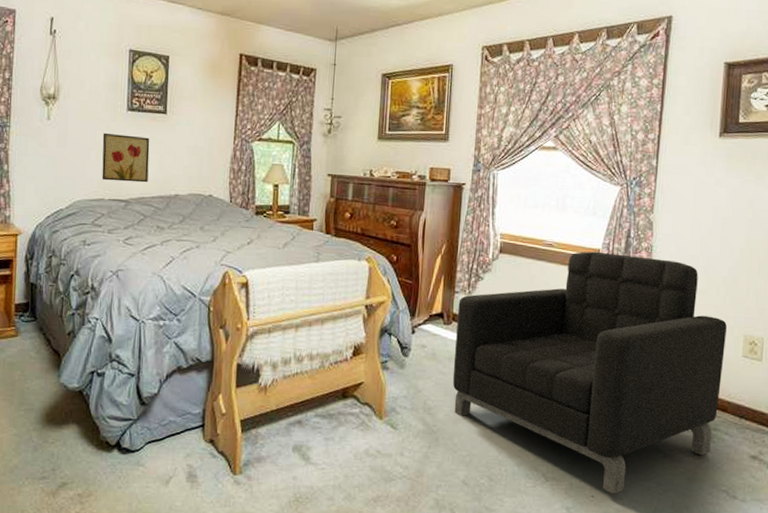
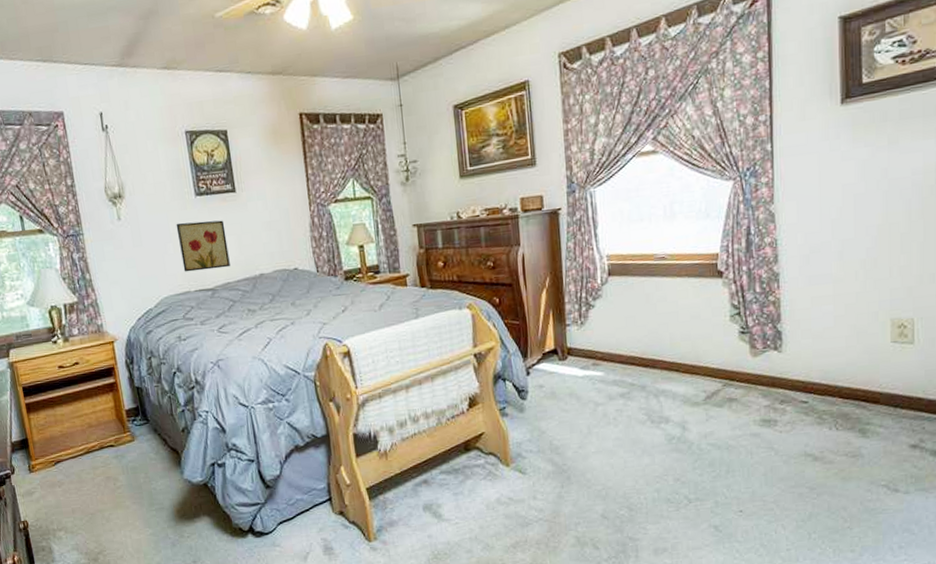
armchair: present [453,251,727,494] -> none [571,251,871,506]

